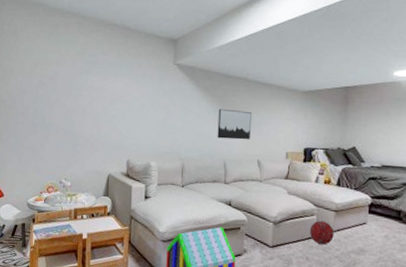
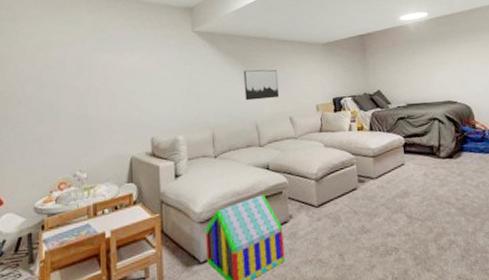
ball: present [310,220,334,245] -> none [352,169,377,195]

